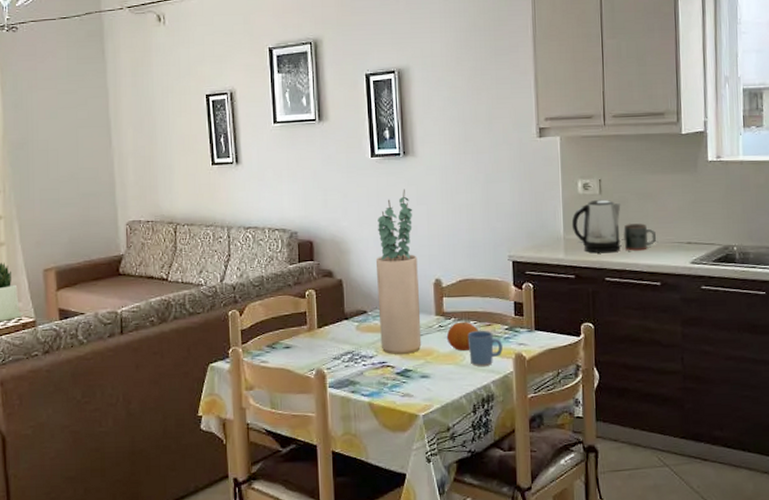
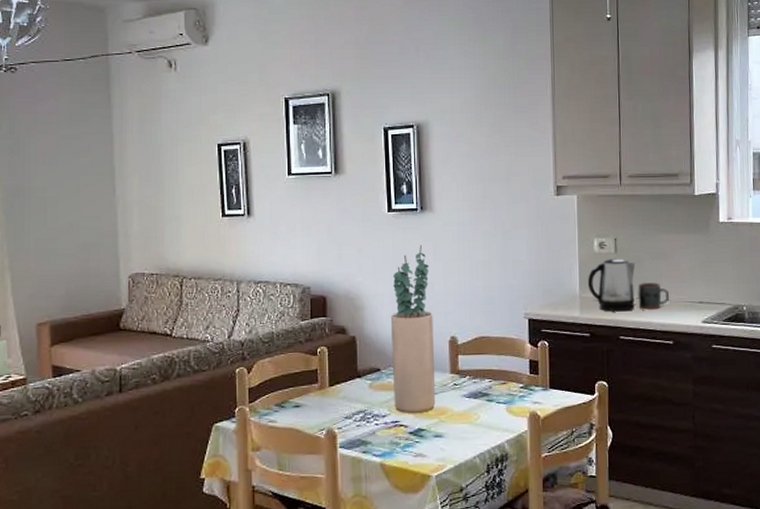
fruit: present [446,322,478,351] -> none [461,380,493,409]
mug: present [467,330,503,366] -> none [482,388,517,425]

